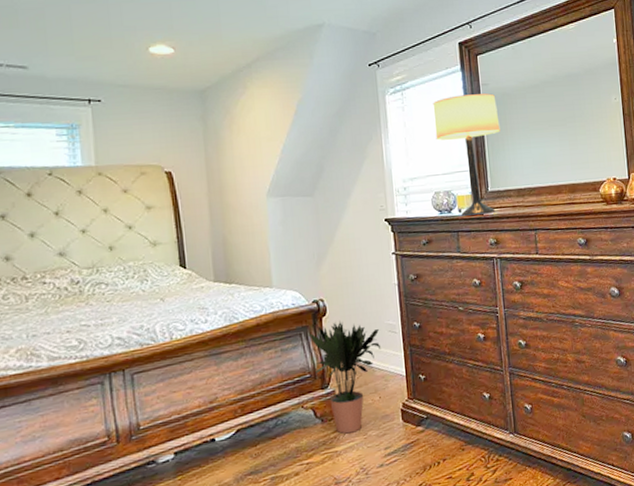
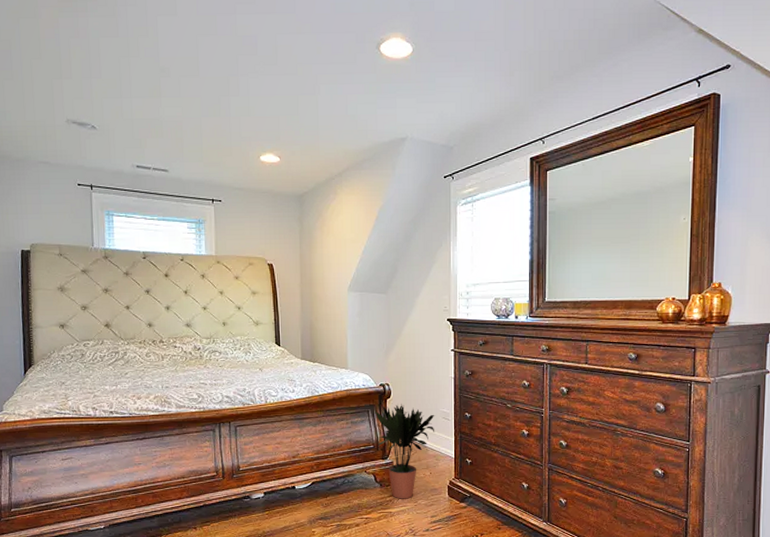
table lamp: present [432,93,501,217] -> none [500,208,563,323]

